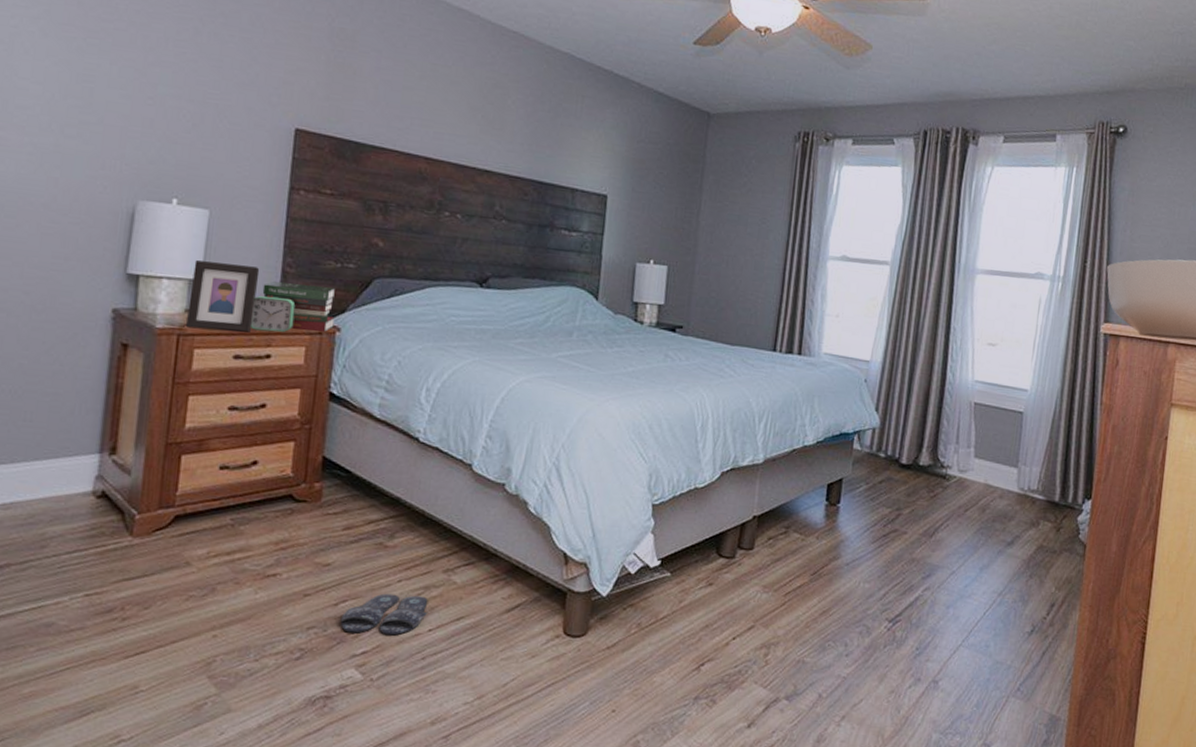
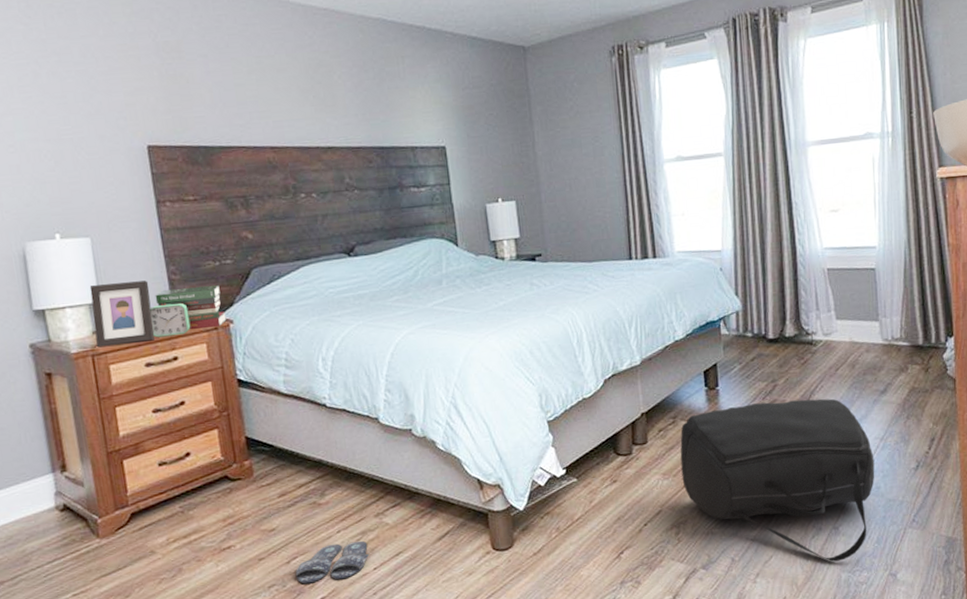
duffel bag: none [782,528,989,719] -> present [680,398,875,562]

